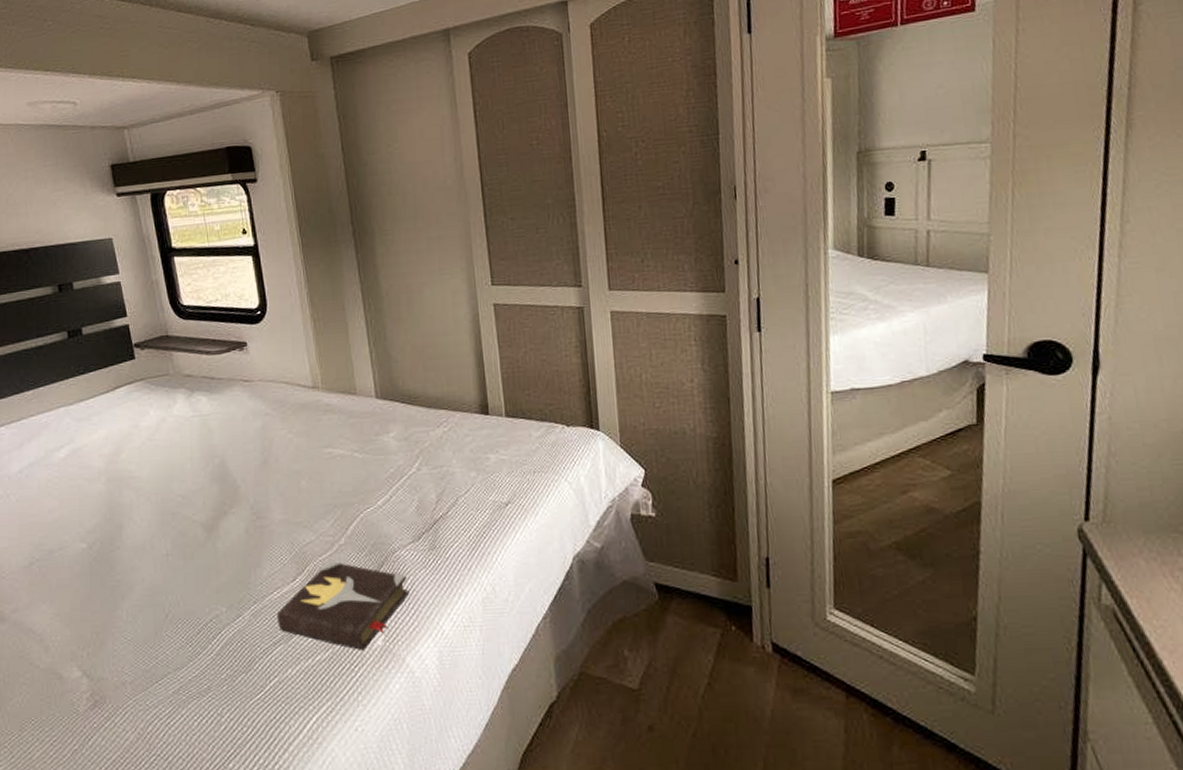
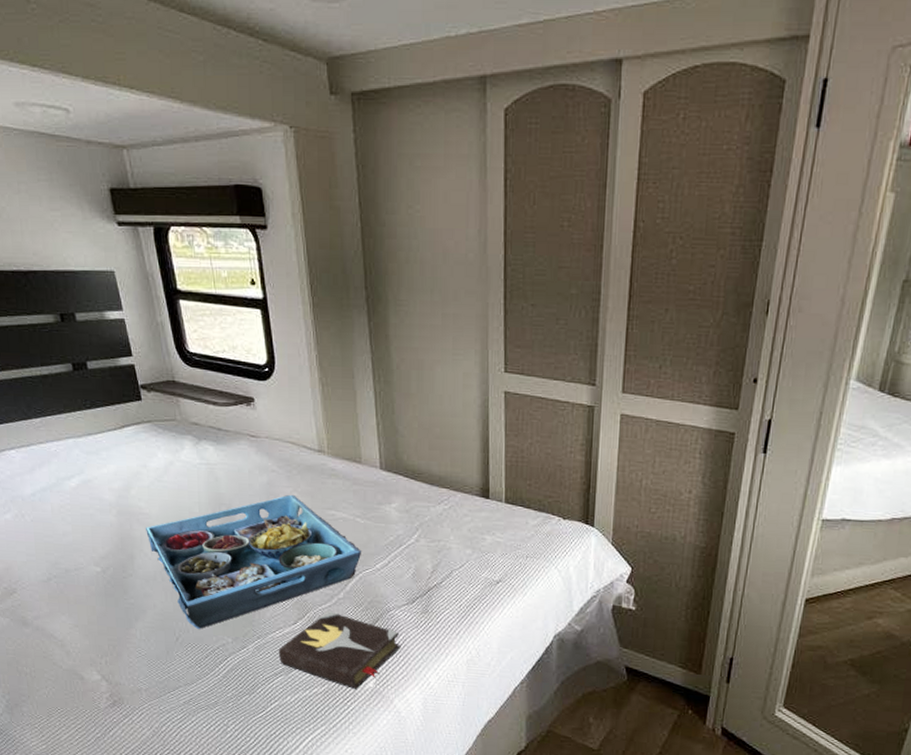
serving tray: none [136,436,361,601] -> present [146,494,361,629]

